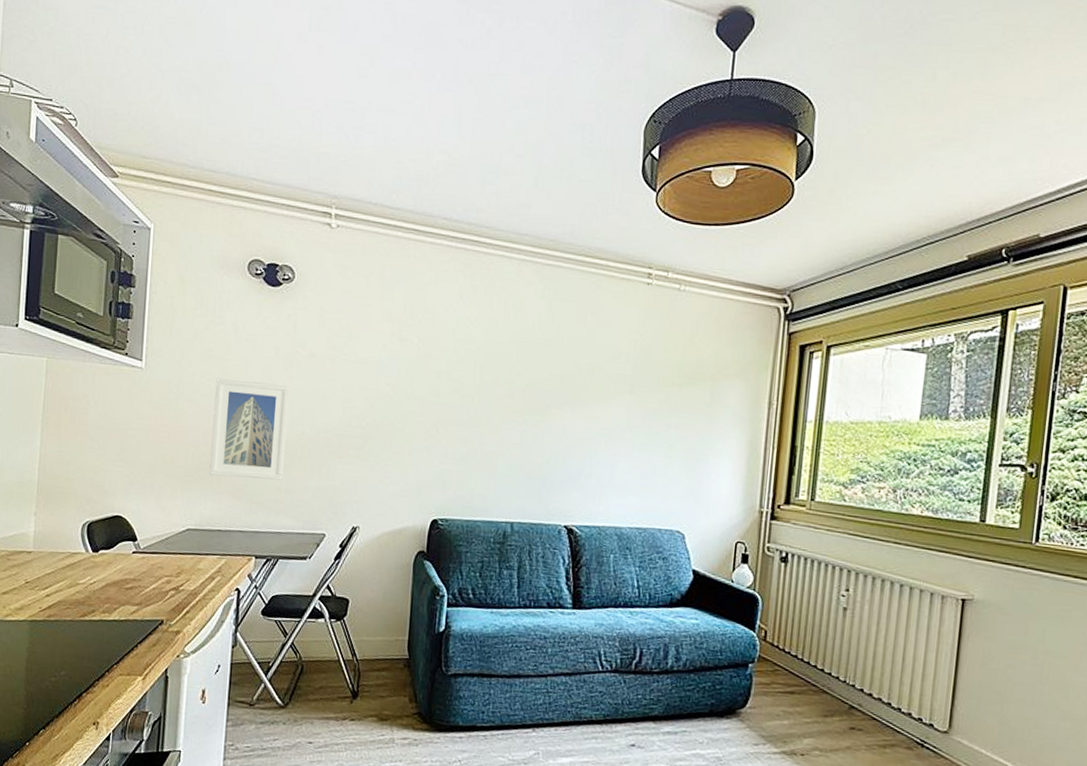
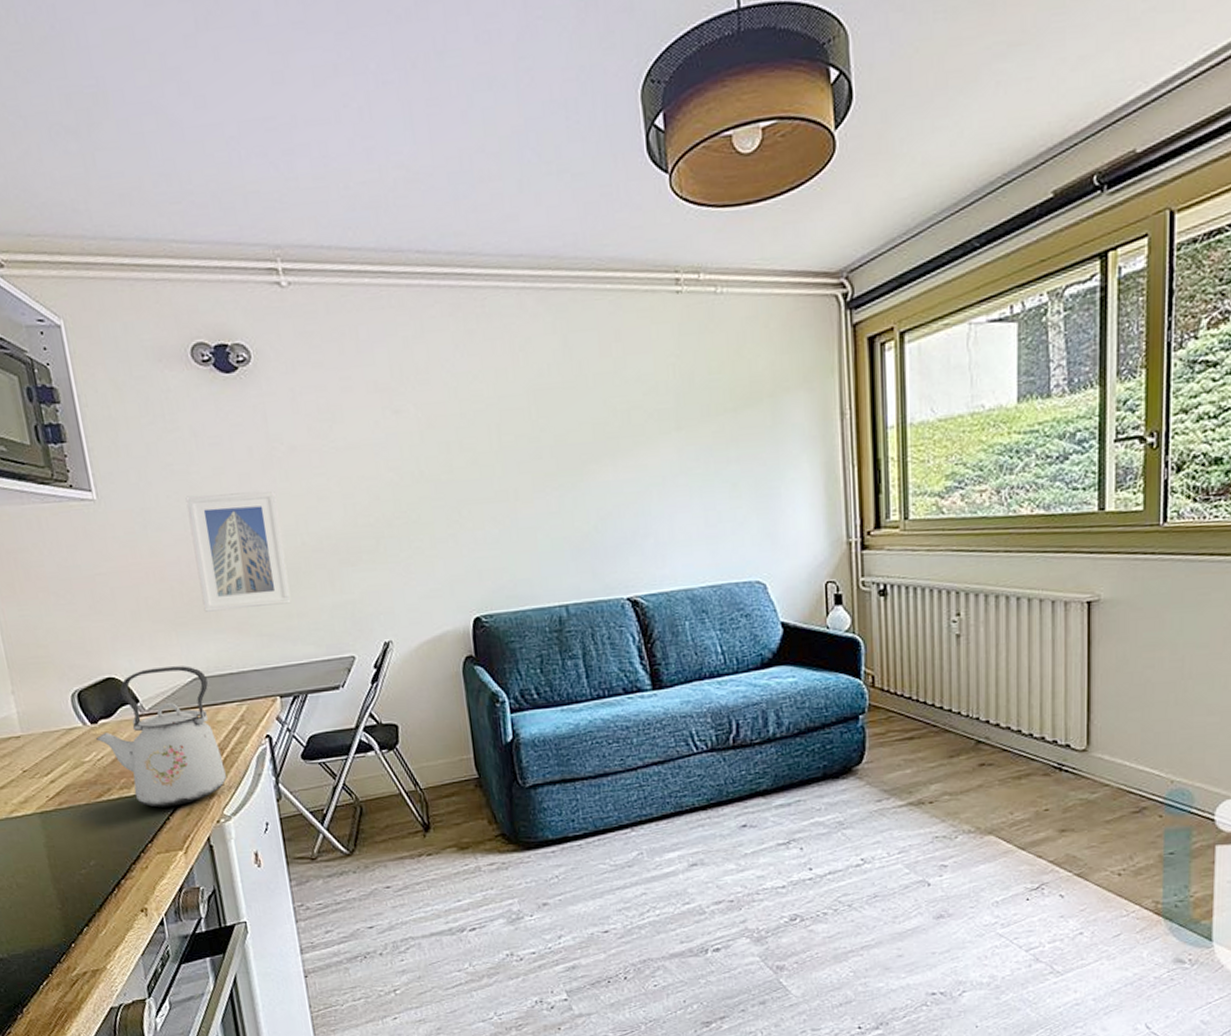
kettle: none [94,514,198,636] -> present [96,666,227,808]

